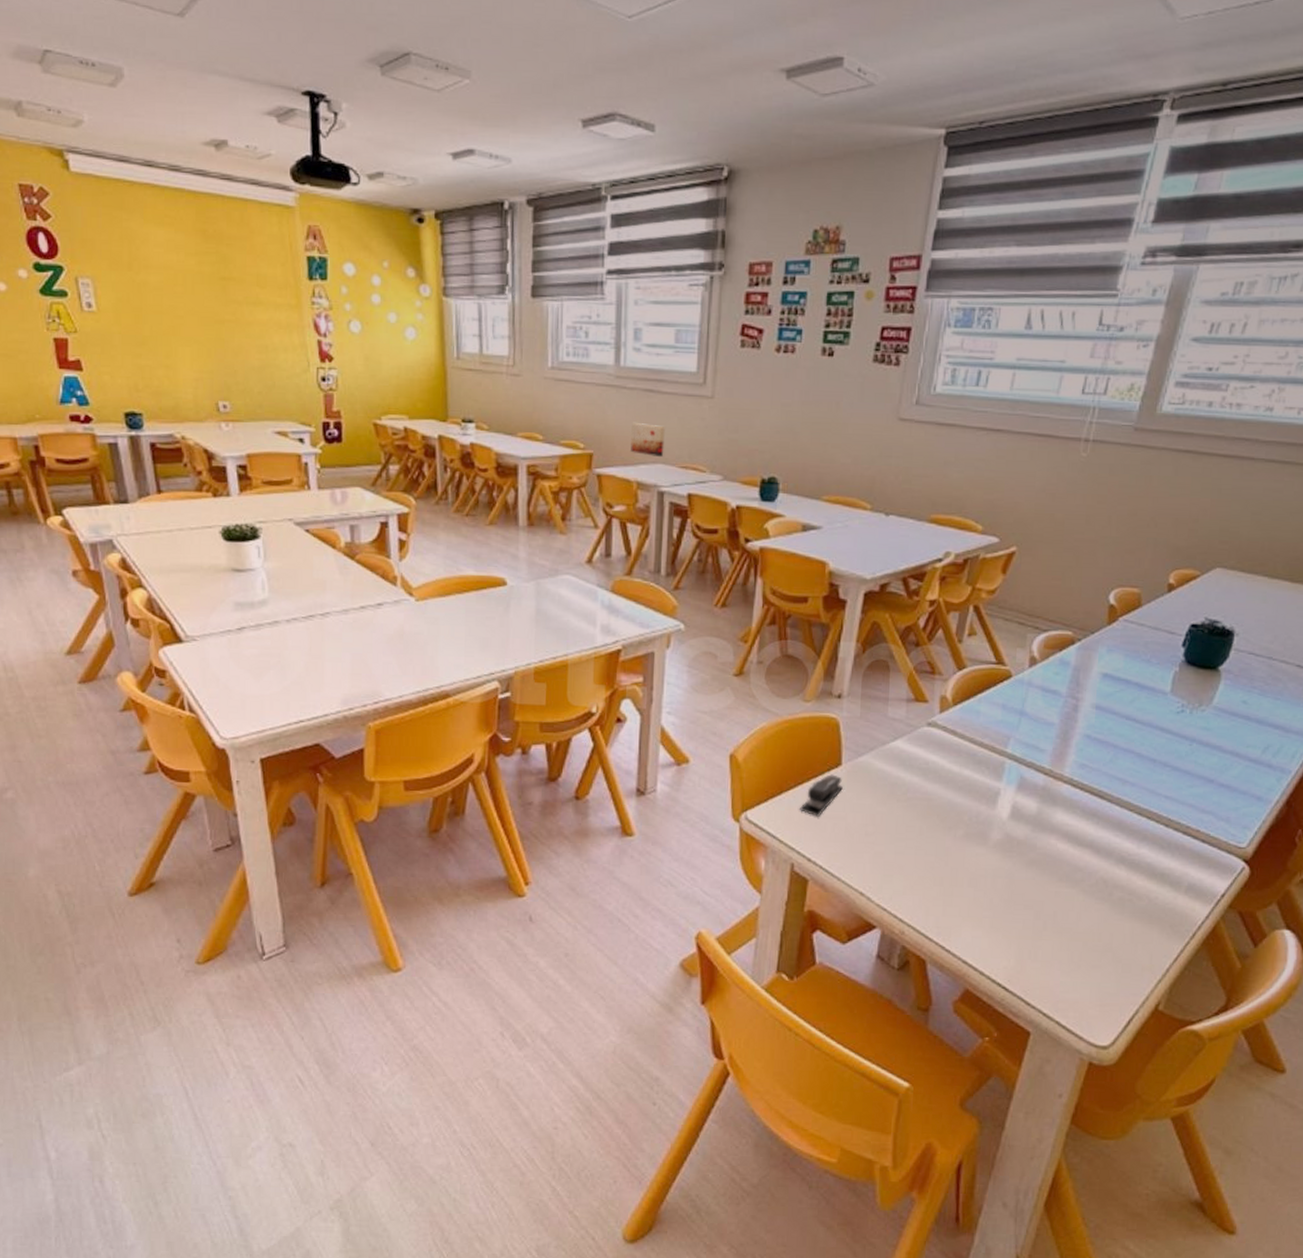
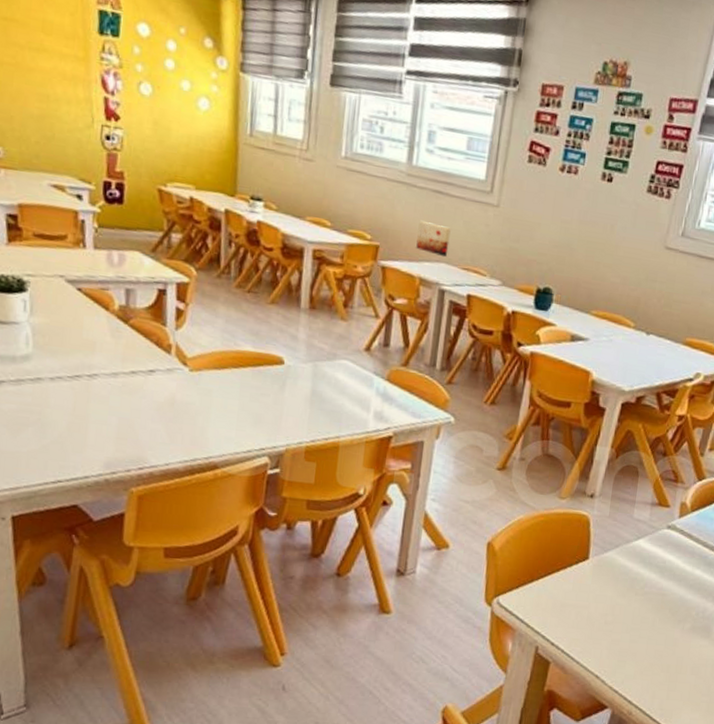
stapler: present [800,774,844,817] -> none [548,567,589,605]

